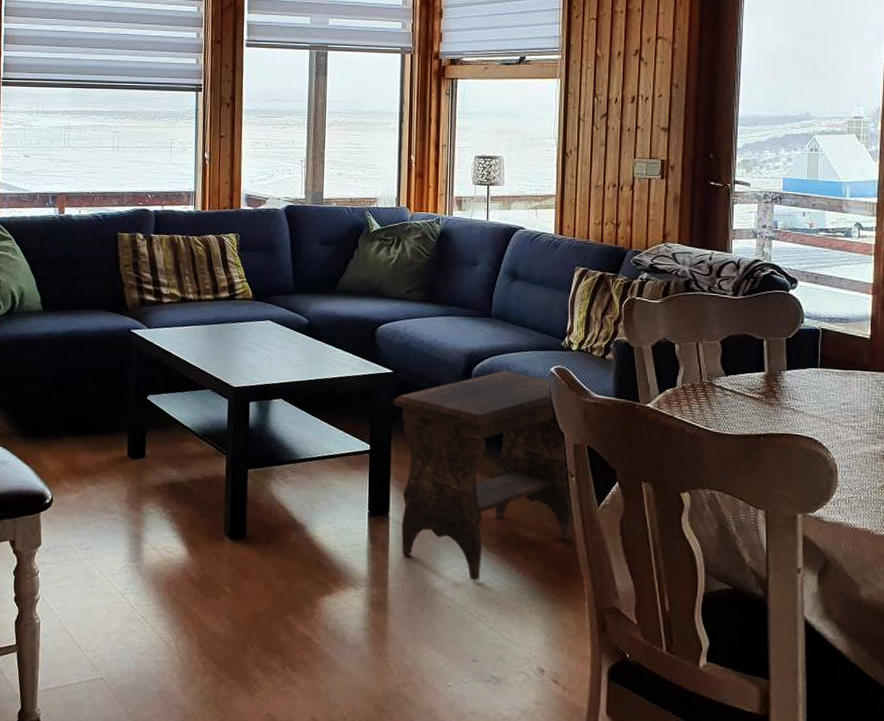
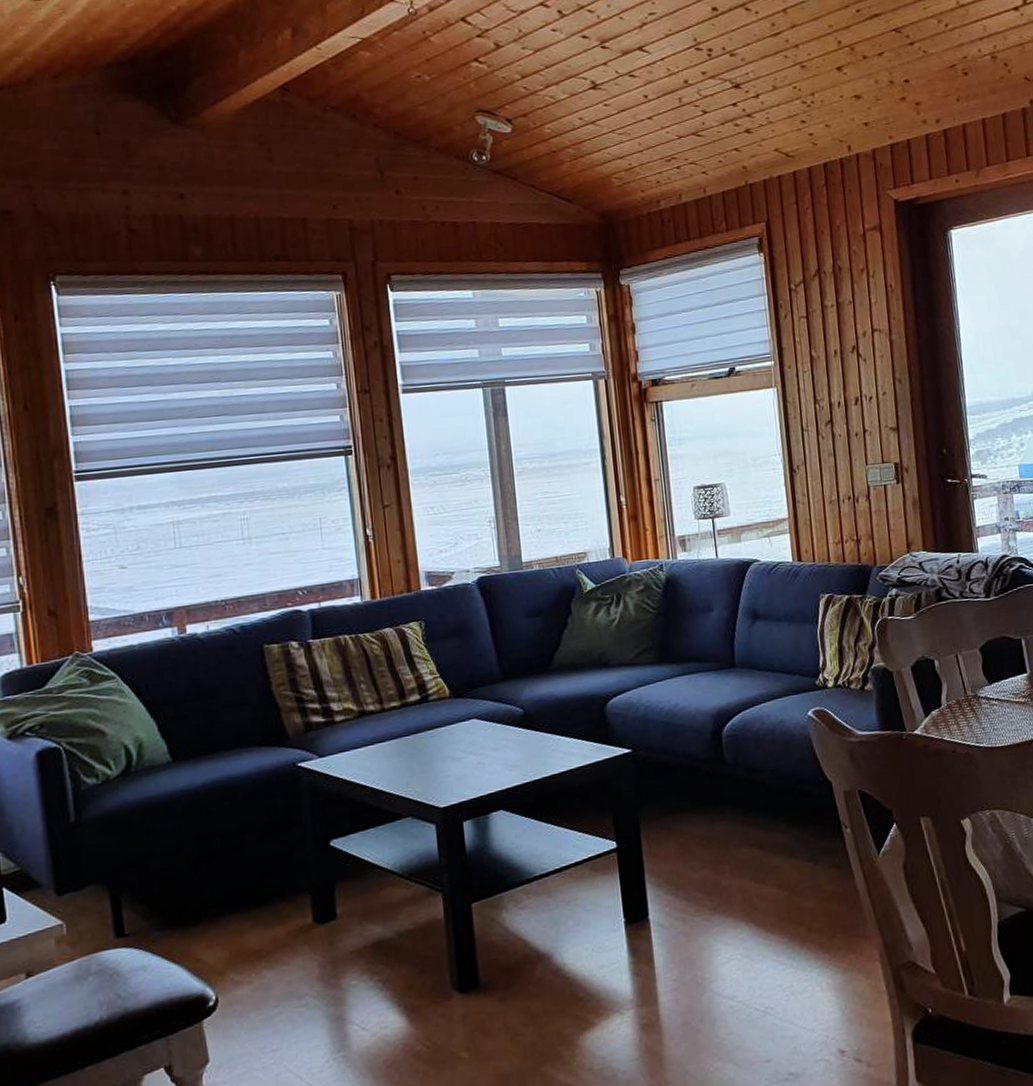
footstool: present [392,371,573,581] -> none [635,724,854,971]

